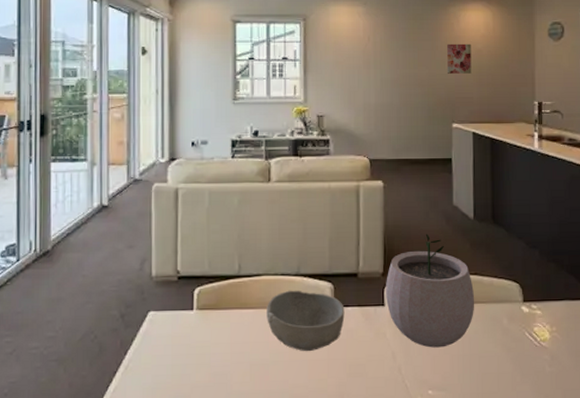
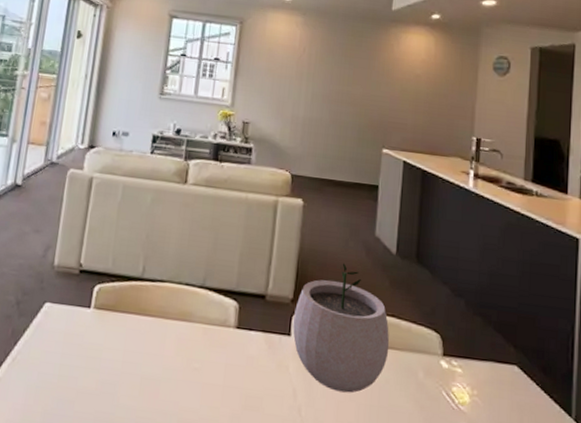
bowl: present [267,290,345,352] -> none [164,302,248,374]
wall art: present [446,43,472,74] -> none [381,64,410,99]

